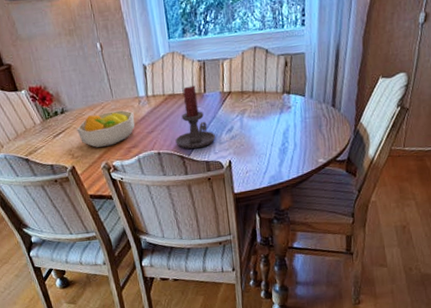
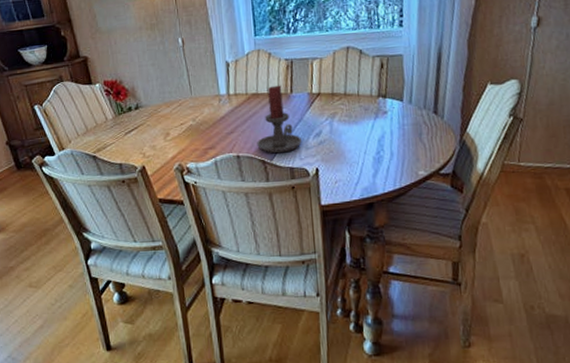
fruit bowl: present [76,110,135,148] -> none [150,108,214,148]

